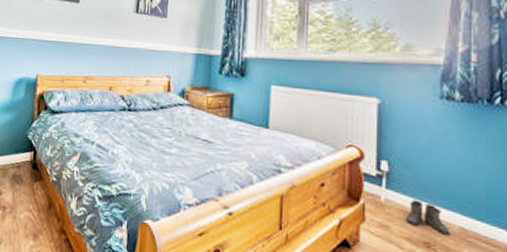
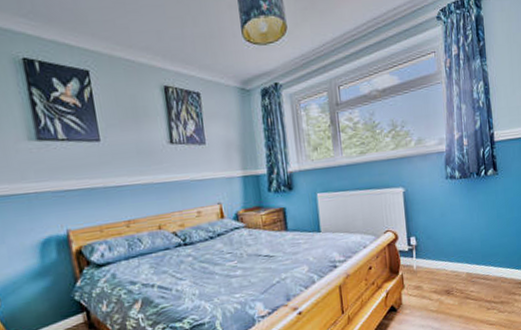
boots: present [406,199,451,235] -> none [432,261,461,281]

